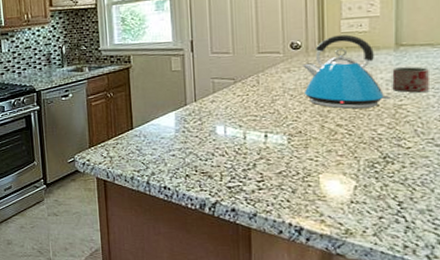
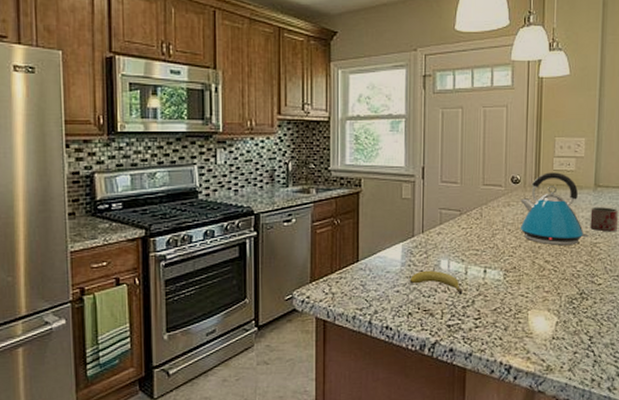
fruit: none [185,135,242,159] -> present [409,270,463,295]

